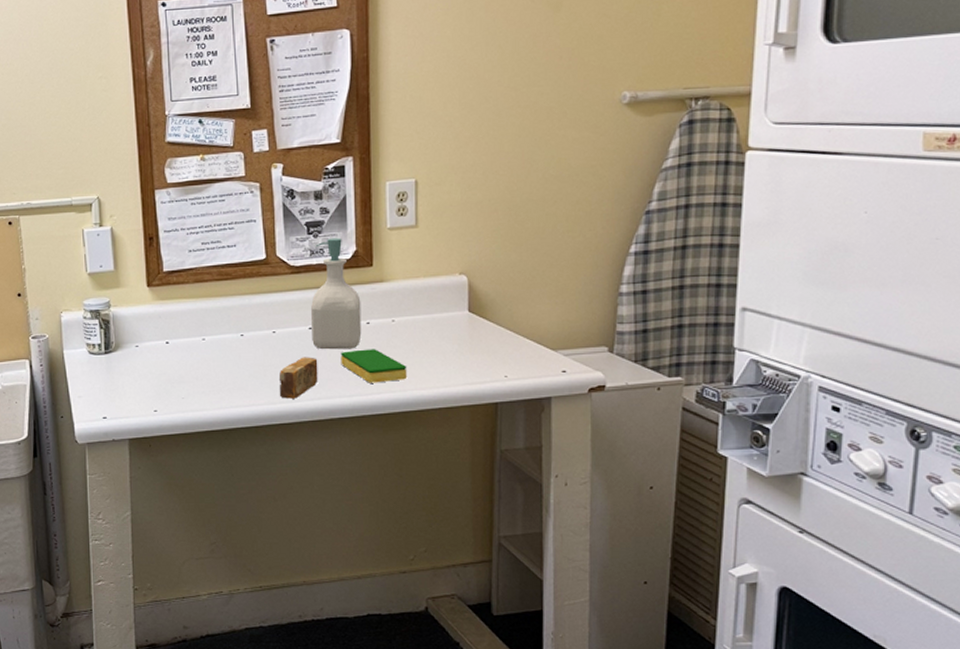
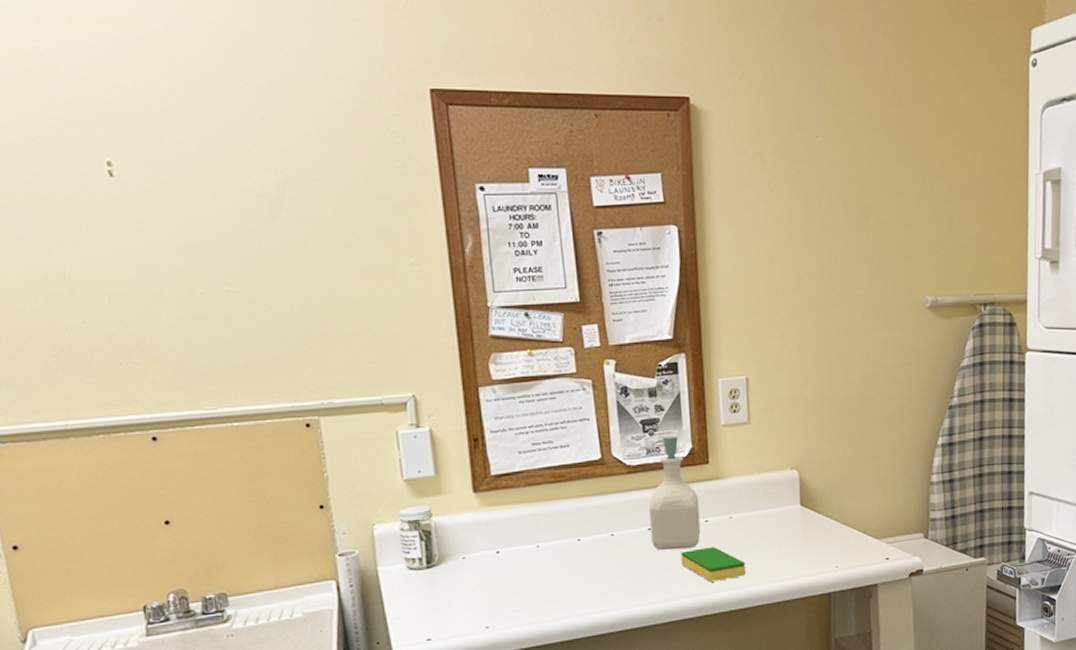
soap bar: present [278,357,318,399] -> none [619,558,660,604]

